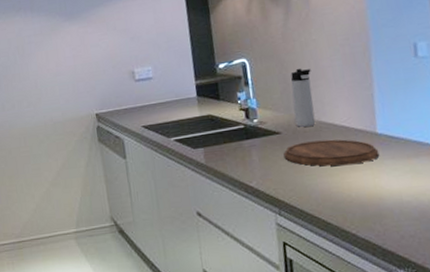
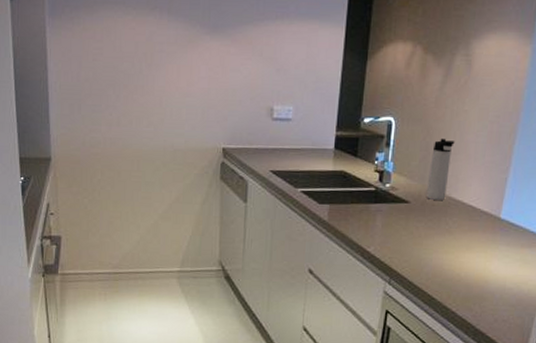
cutting board: present [283,139,380,166] -> none [407,215,497,245]

